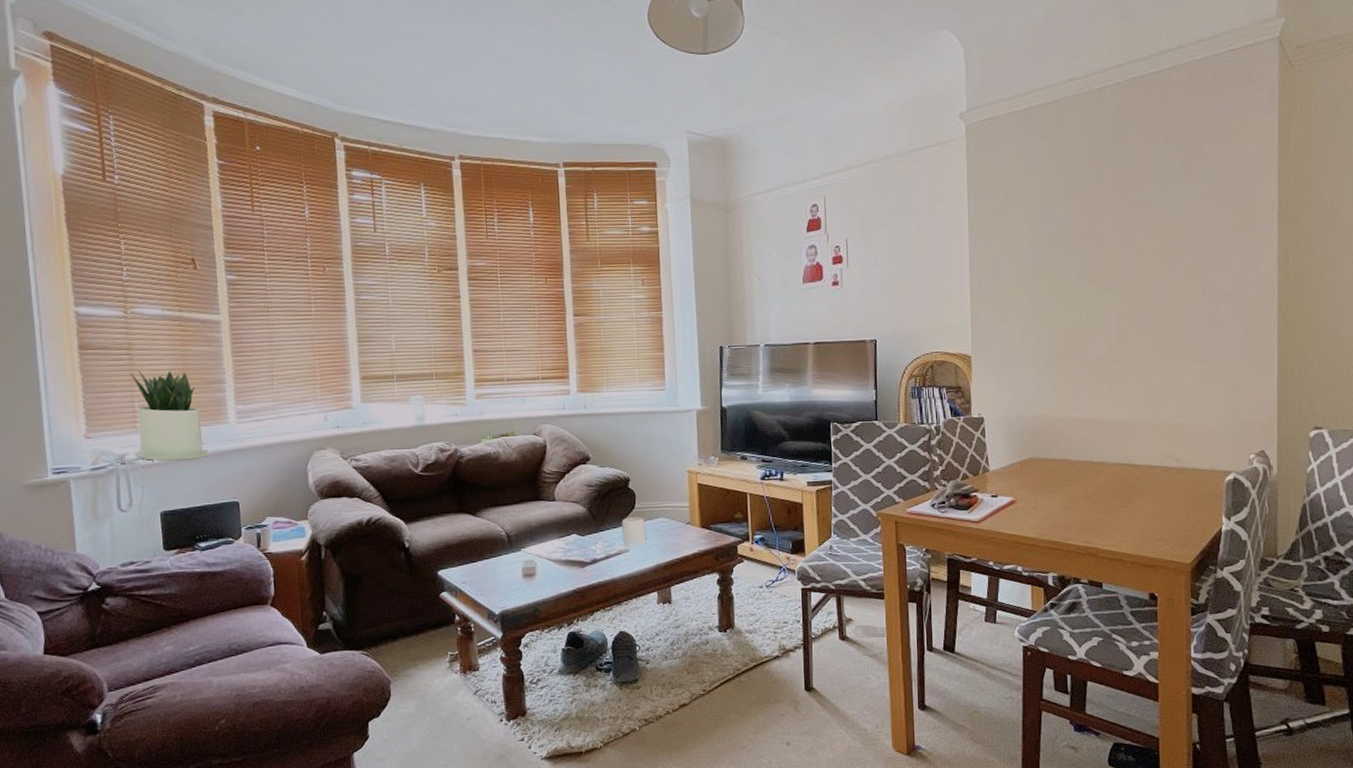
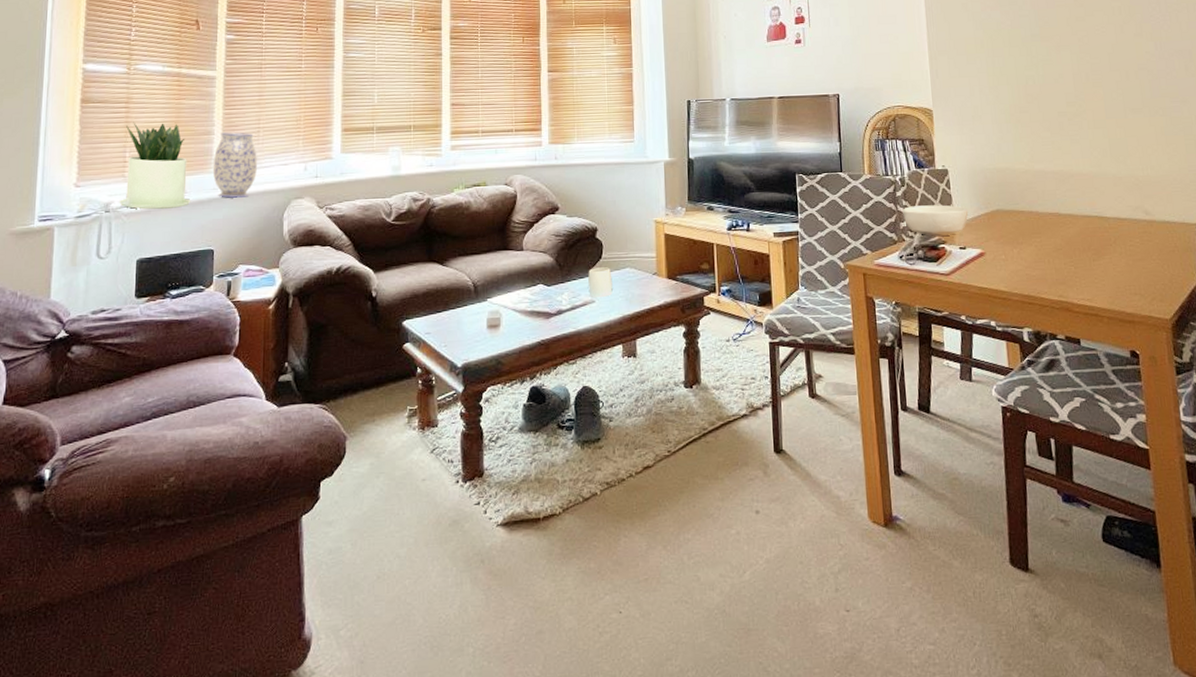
vase: none [227,380,276,450] -> present [212,132,258,198]
bowl: none [936,453,1002,486] -> present [902,205,969,237]

